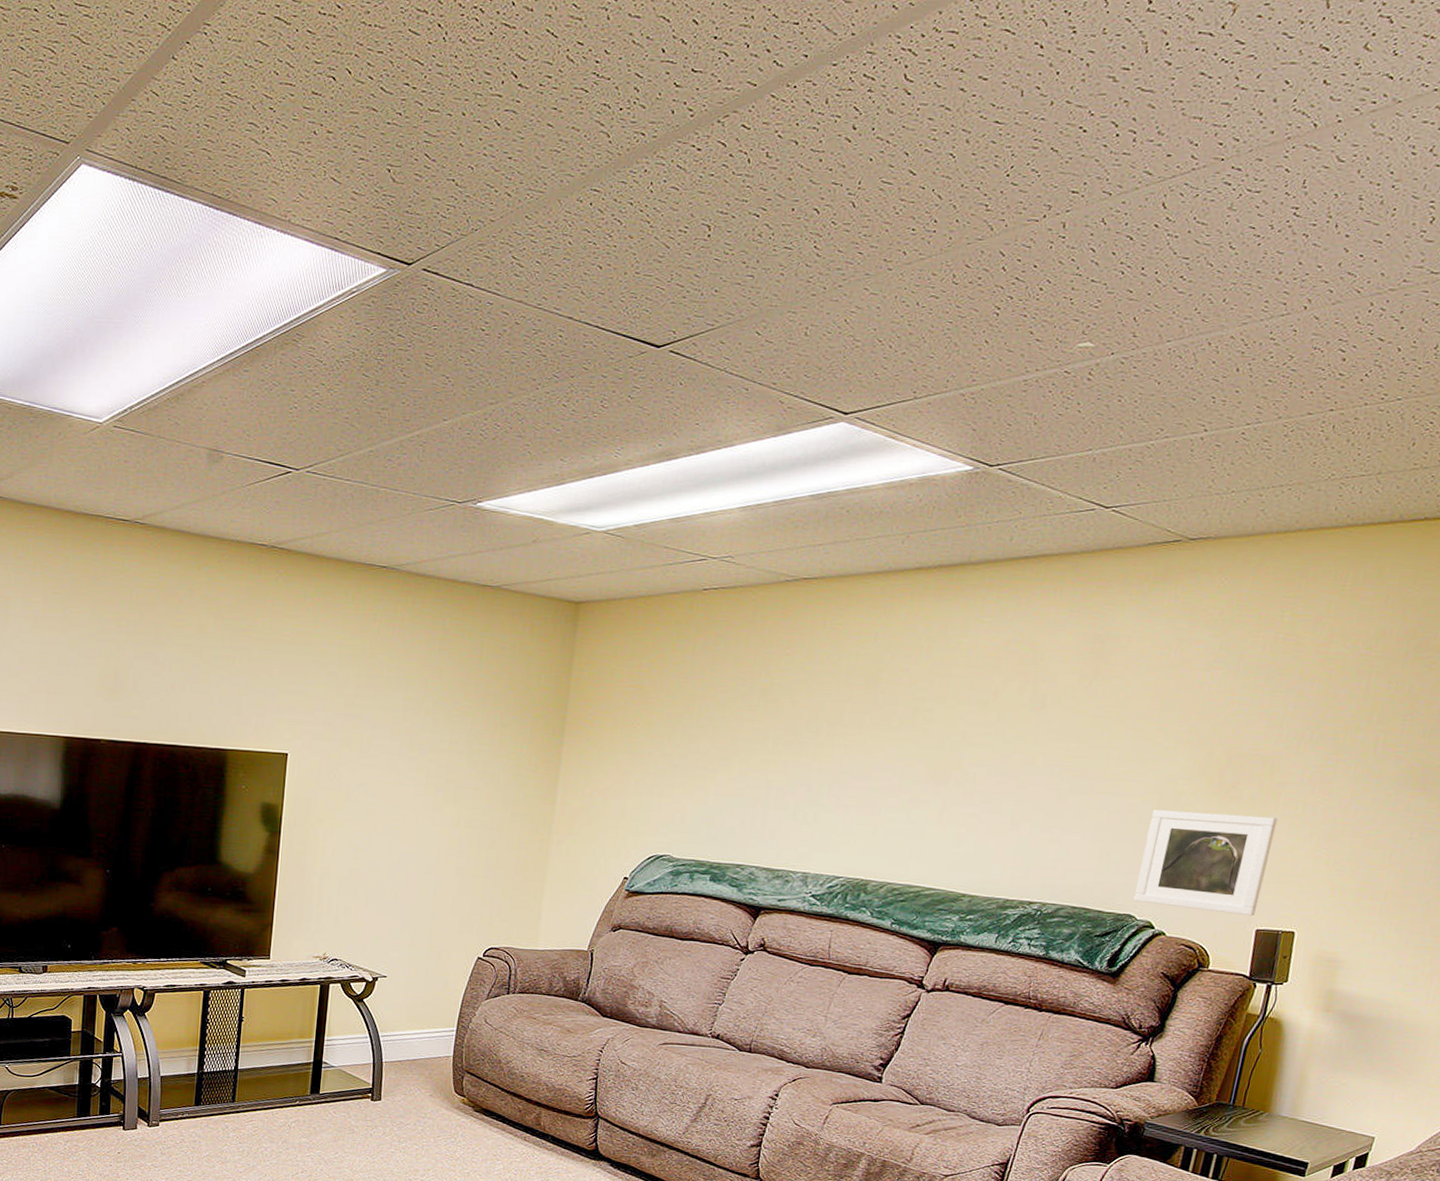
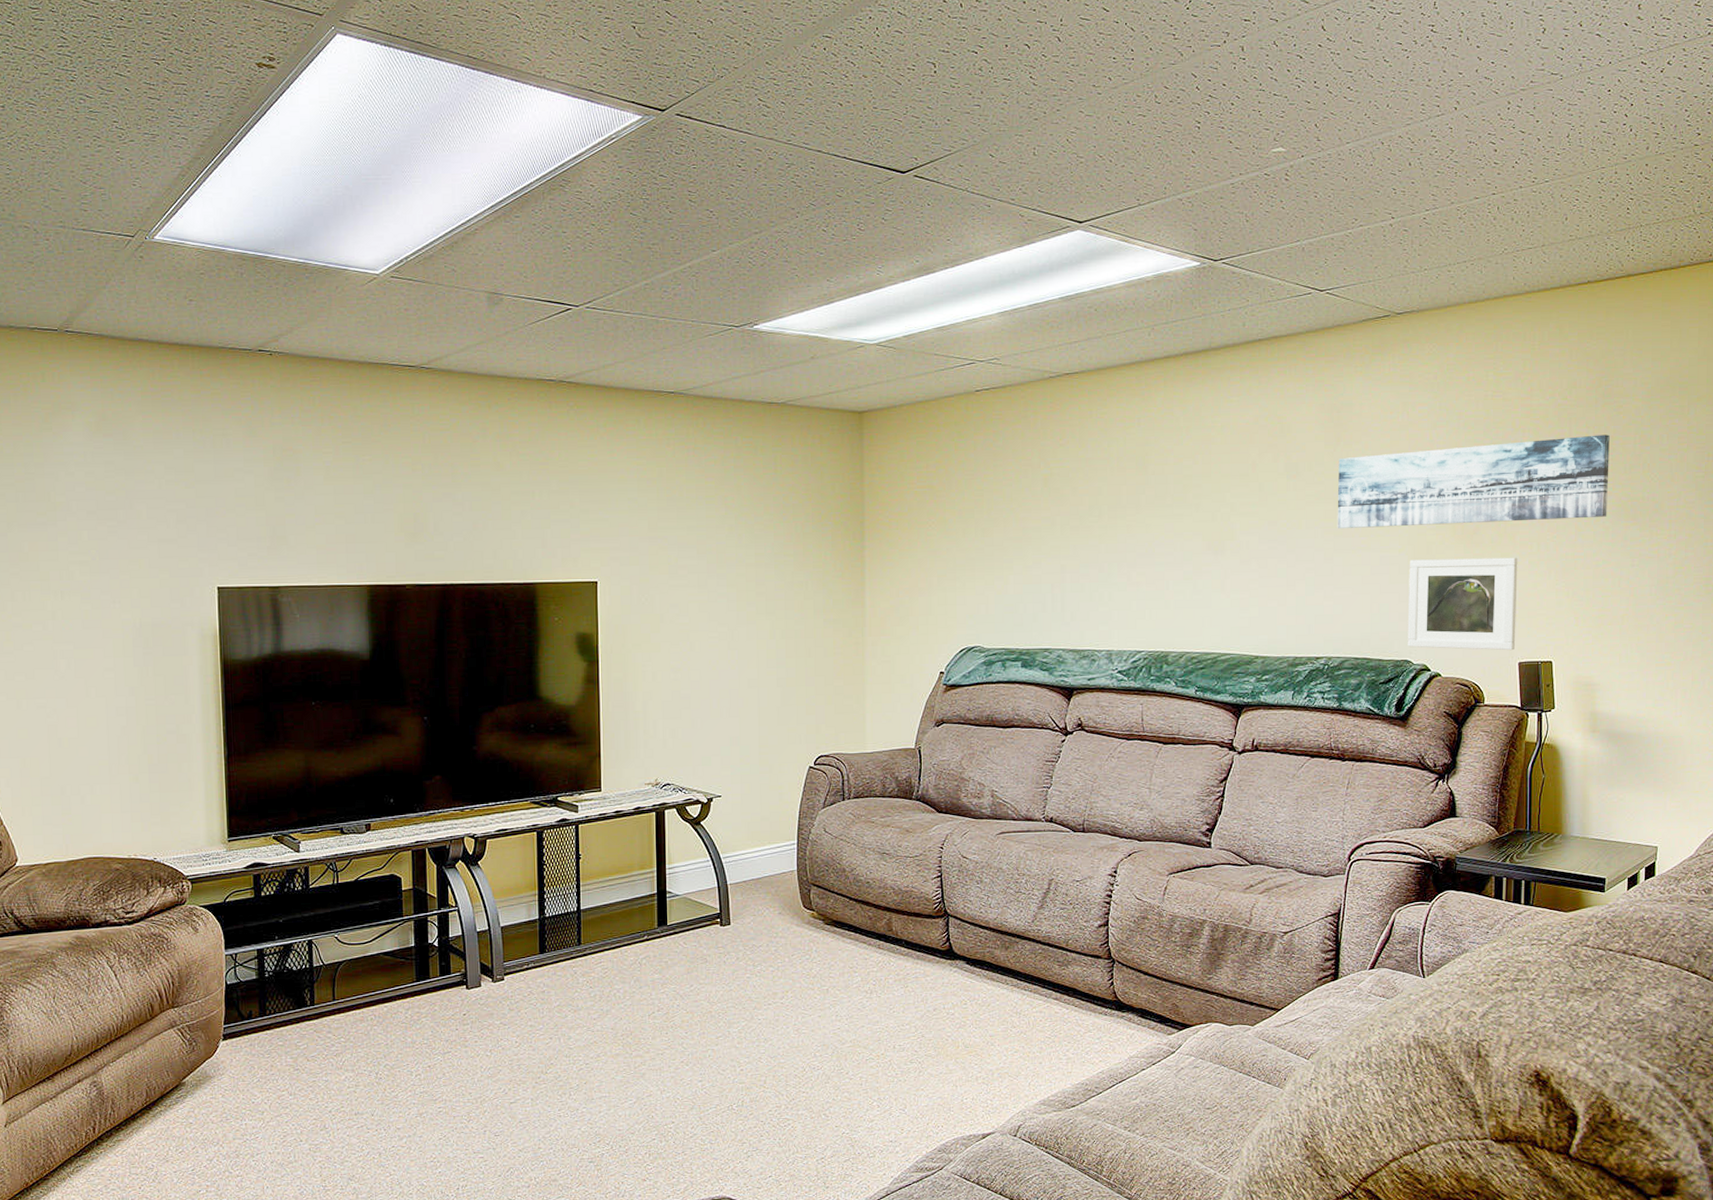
wall art: none [1077,691,1414,783] -> present [1337,434,1610,528]

